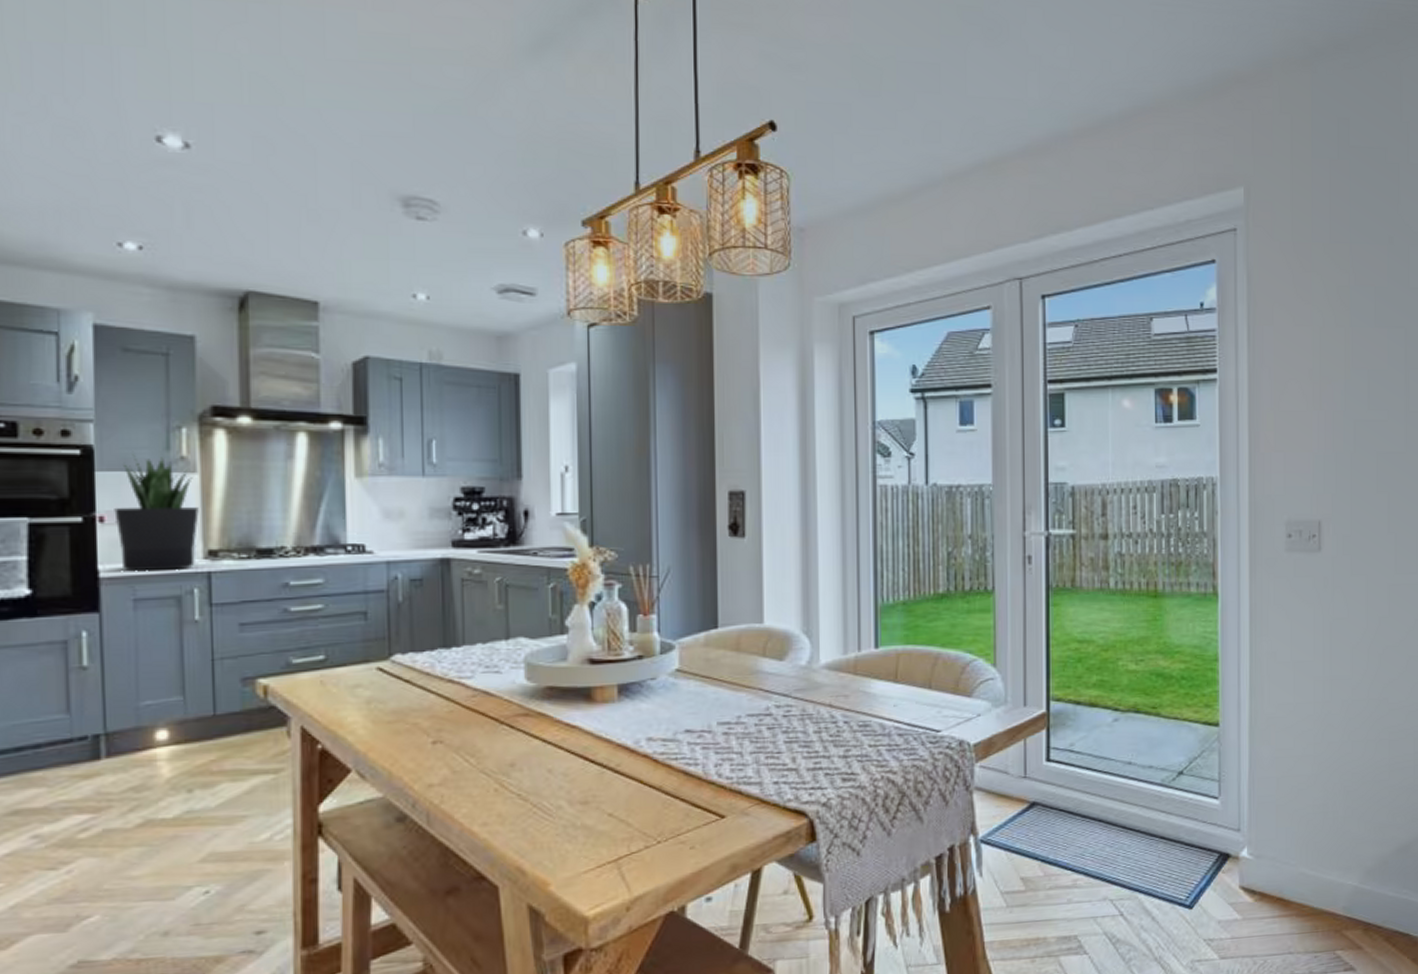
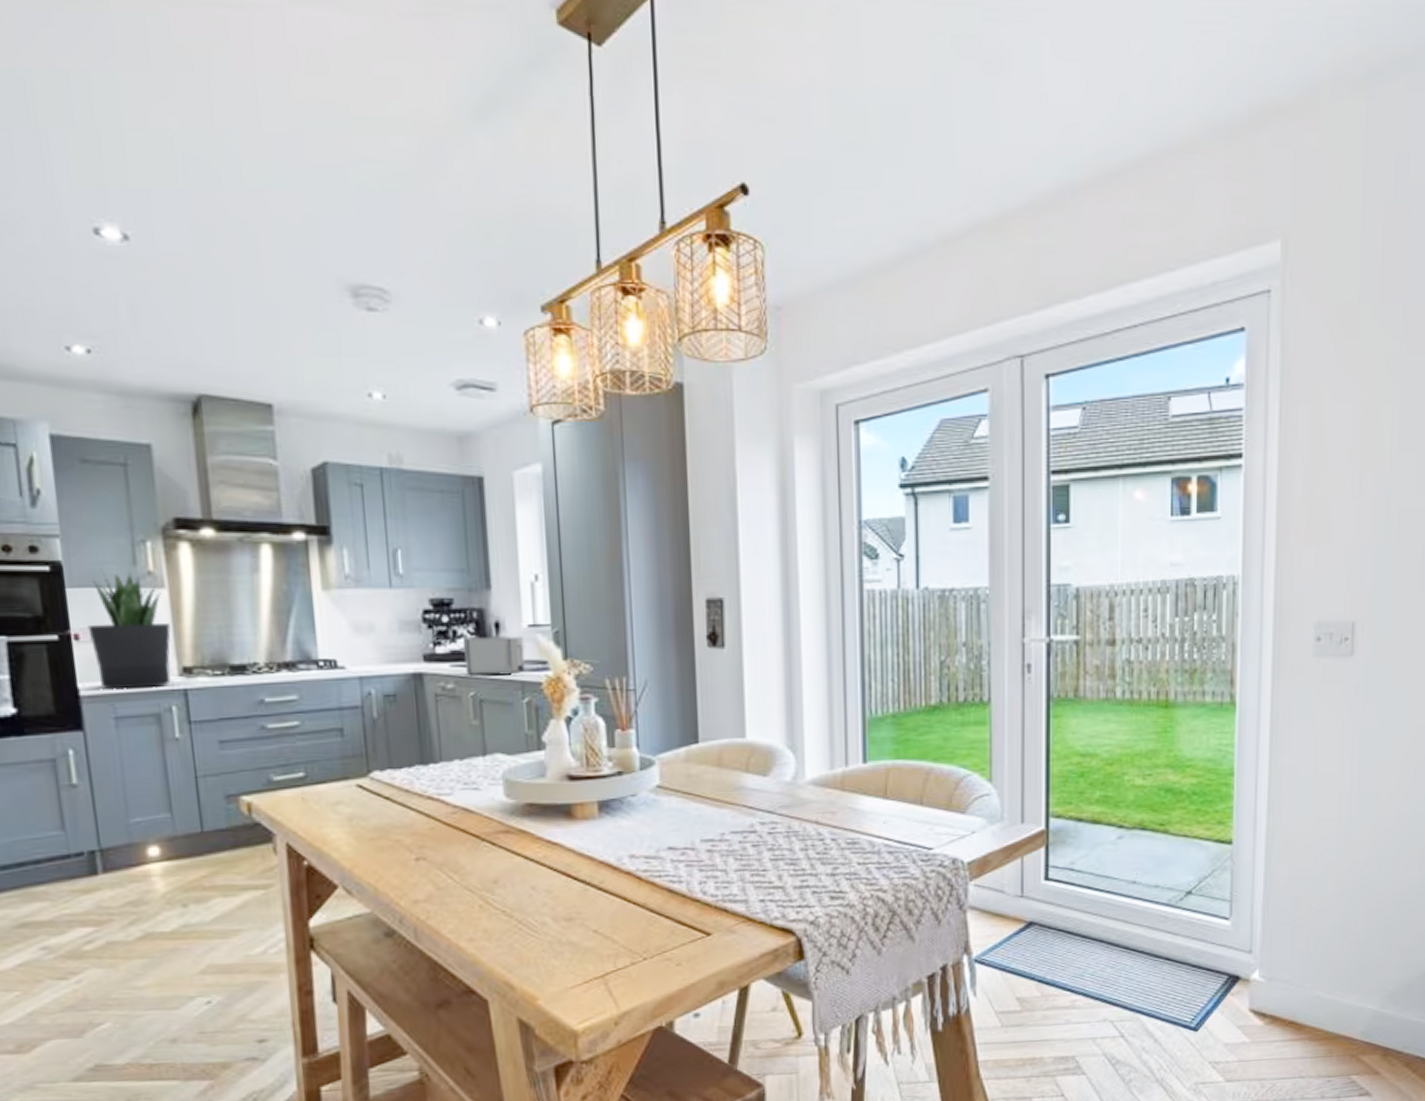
toaster: none [493,524,553,562] -> present [464,636,525,676]

